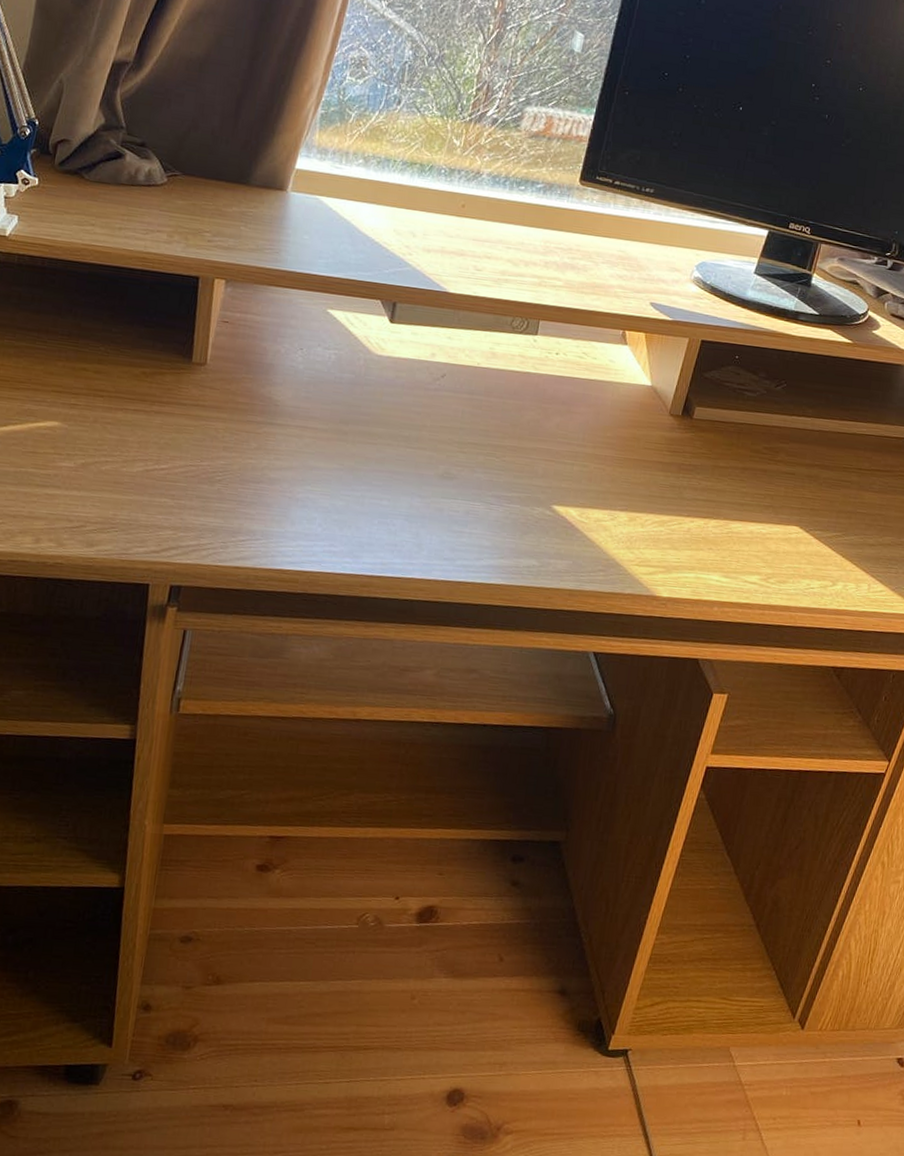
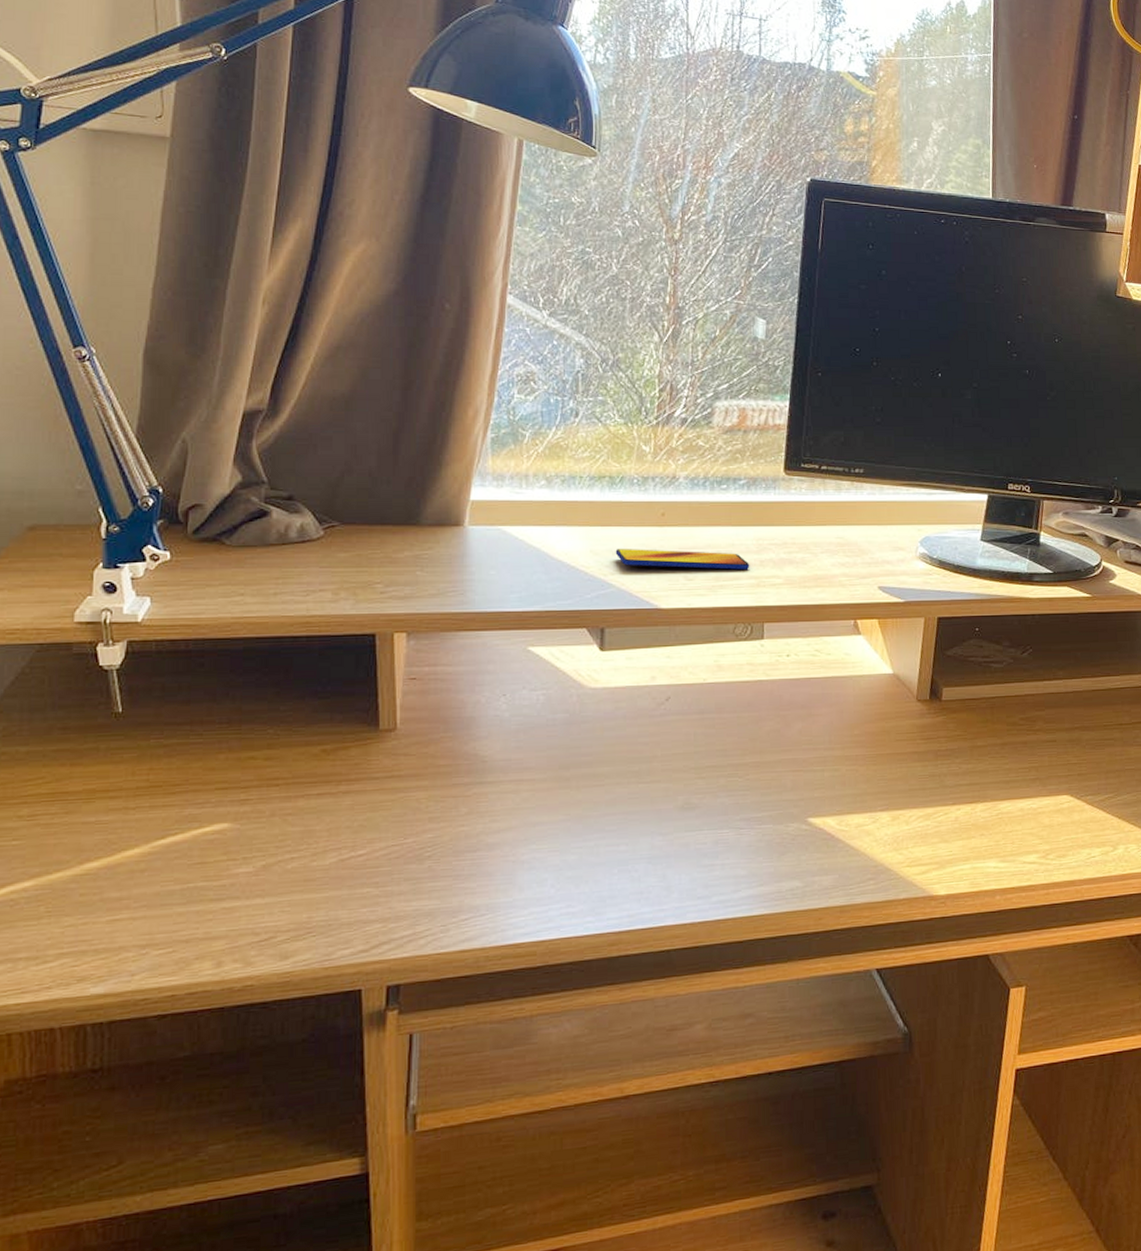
smartphone: none [415,231,535,268] -> present [615,548,750,570]

